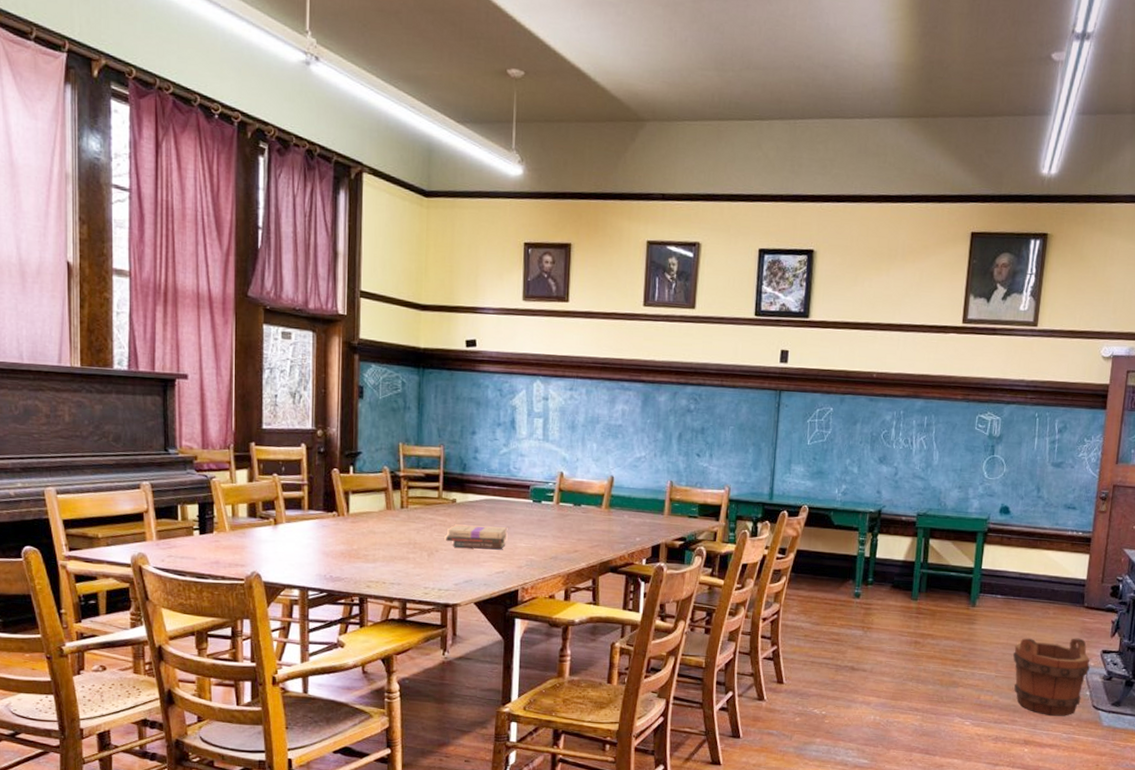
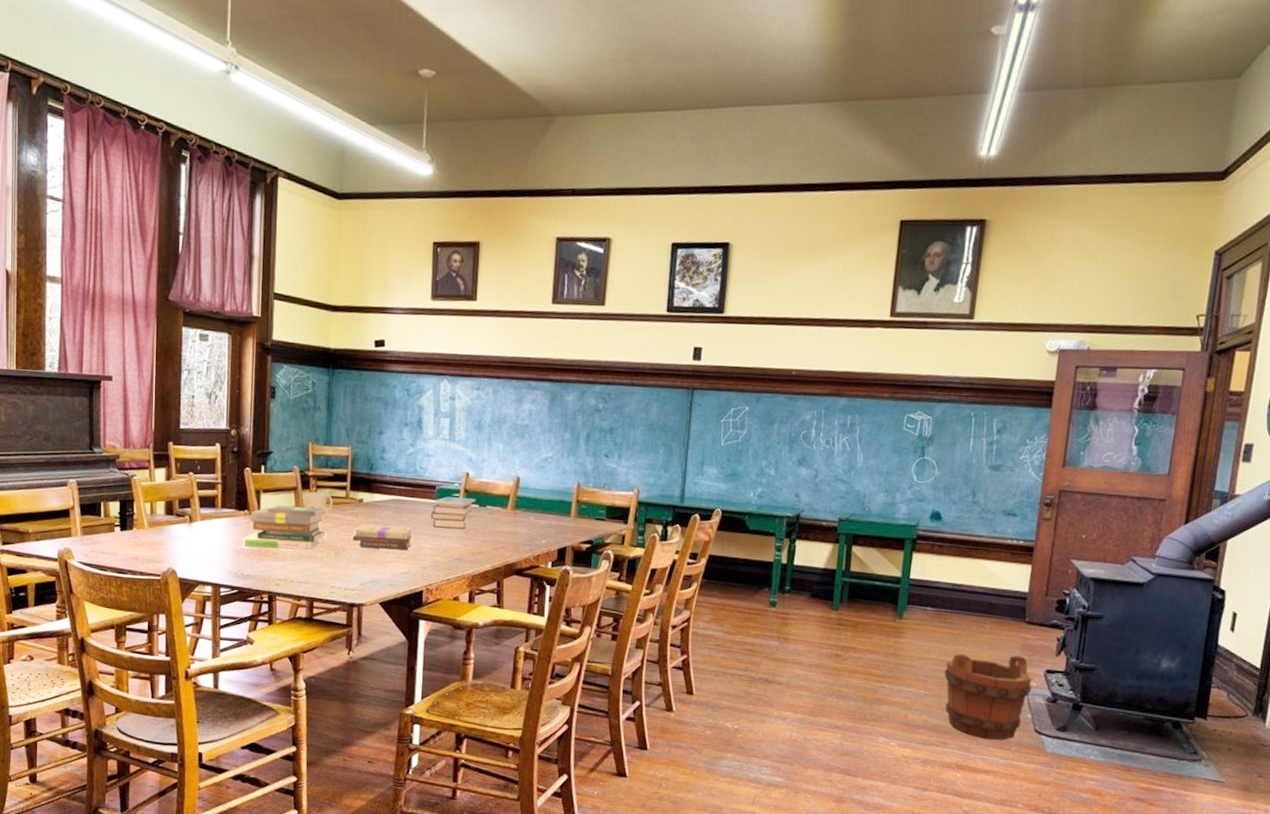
books: none [333,506,418,552] -> present [244,505,325,551]
mug: none [396,492,425,516] -> present [305,491,333,515]
books: none [526,496,571,528] -> present [431,496,476,529]

